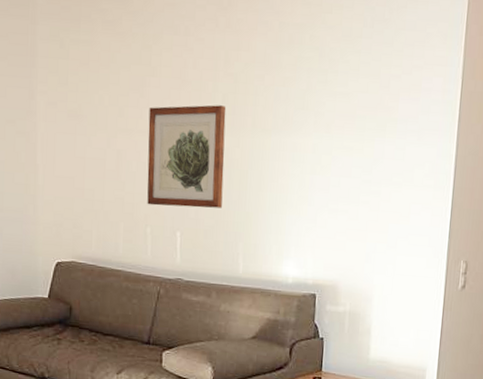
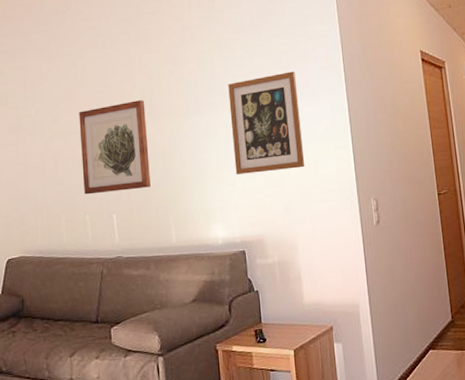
wall art: none [318,100,403,214] -> present [228,71,305,175]

